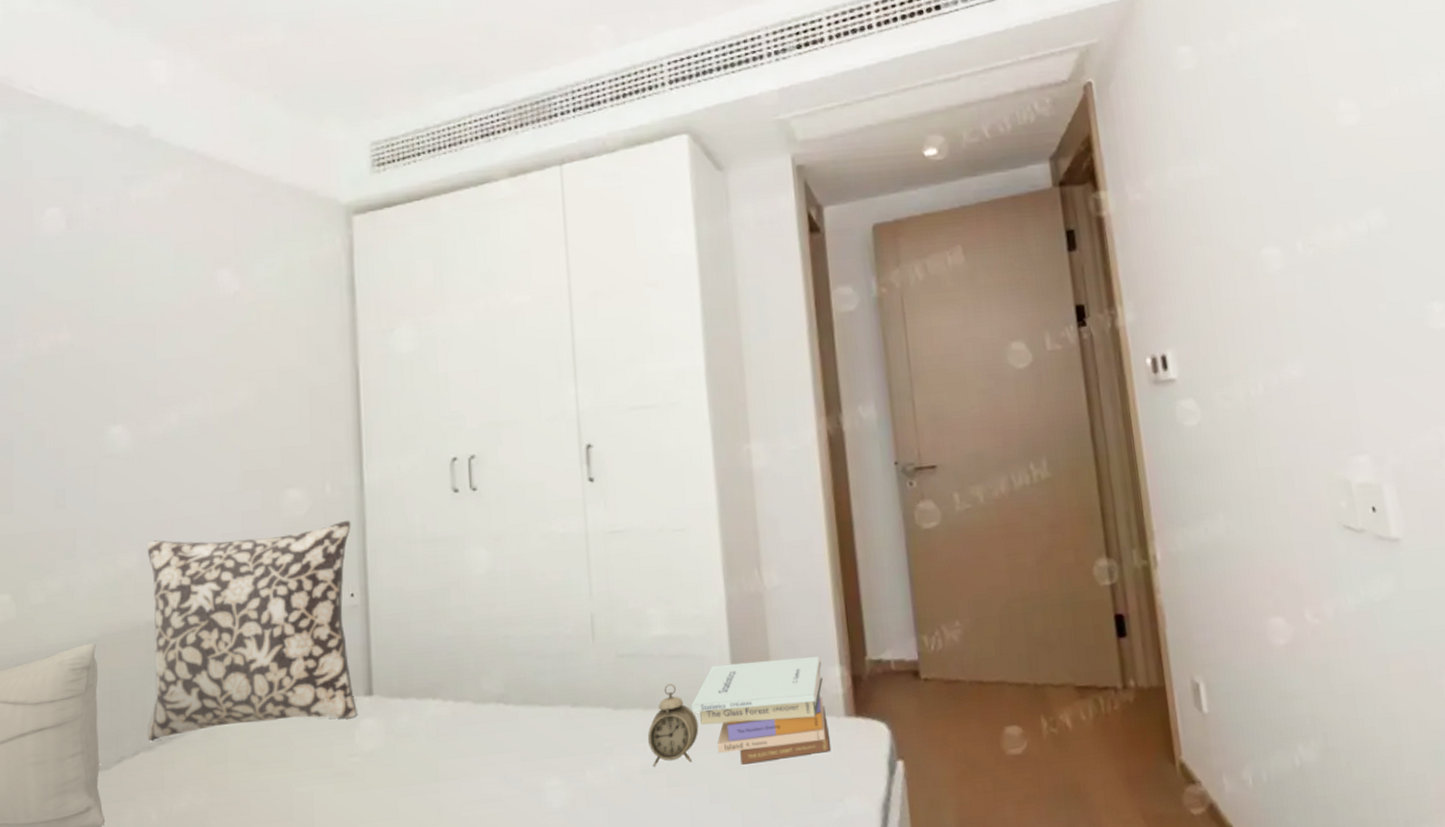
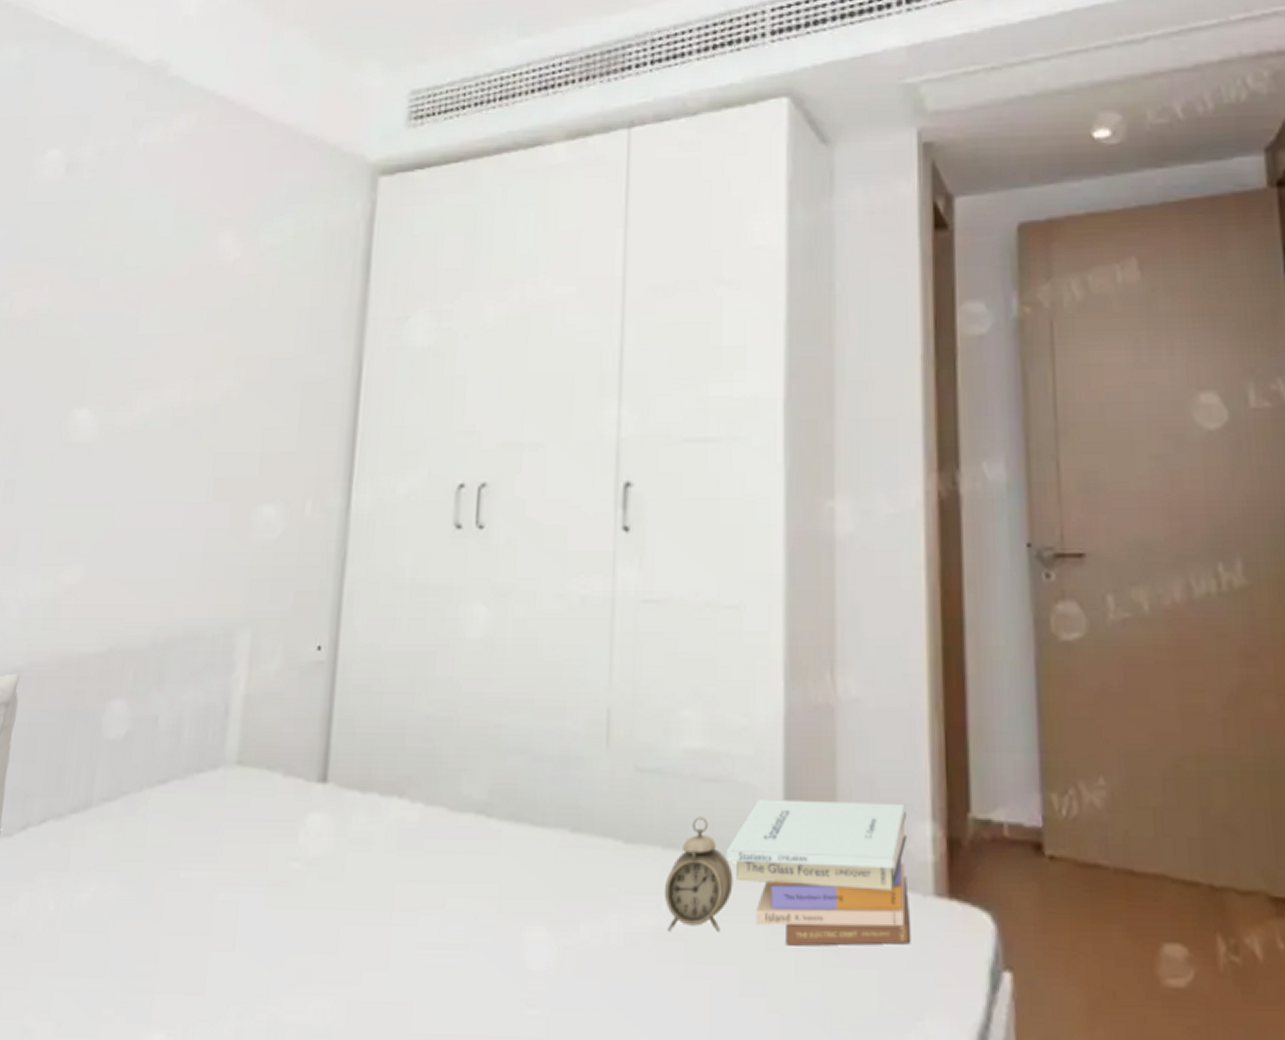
pillow: present [147,520,357,741] -> none [59,551,329,809]

